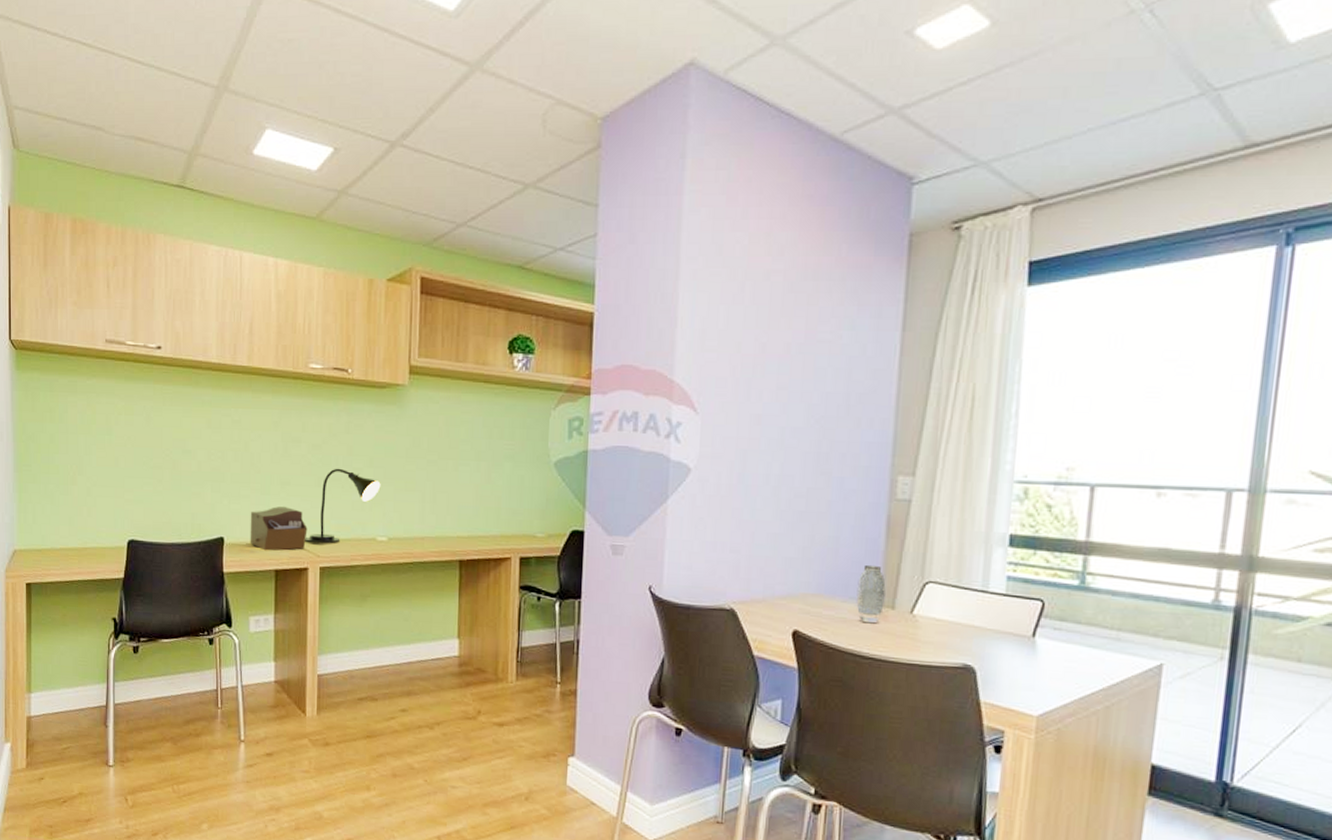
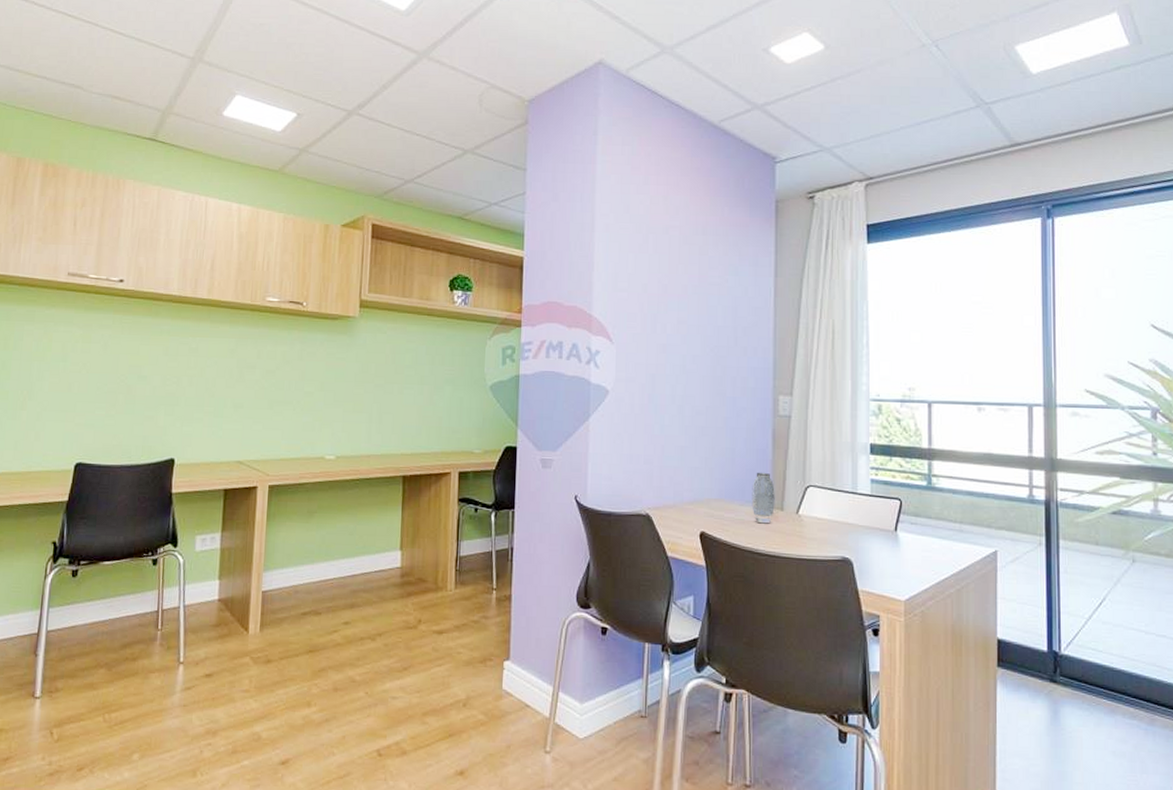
sewing box: present [250,506,308,551] -> none [200,427,258,471]
desk lamp: present [305,468,381,545] -> none [255,392,331,464]

